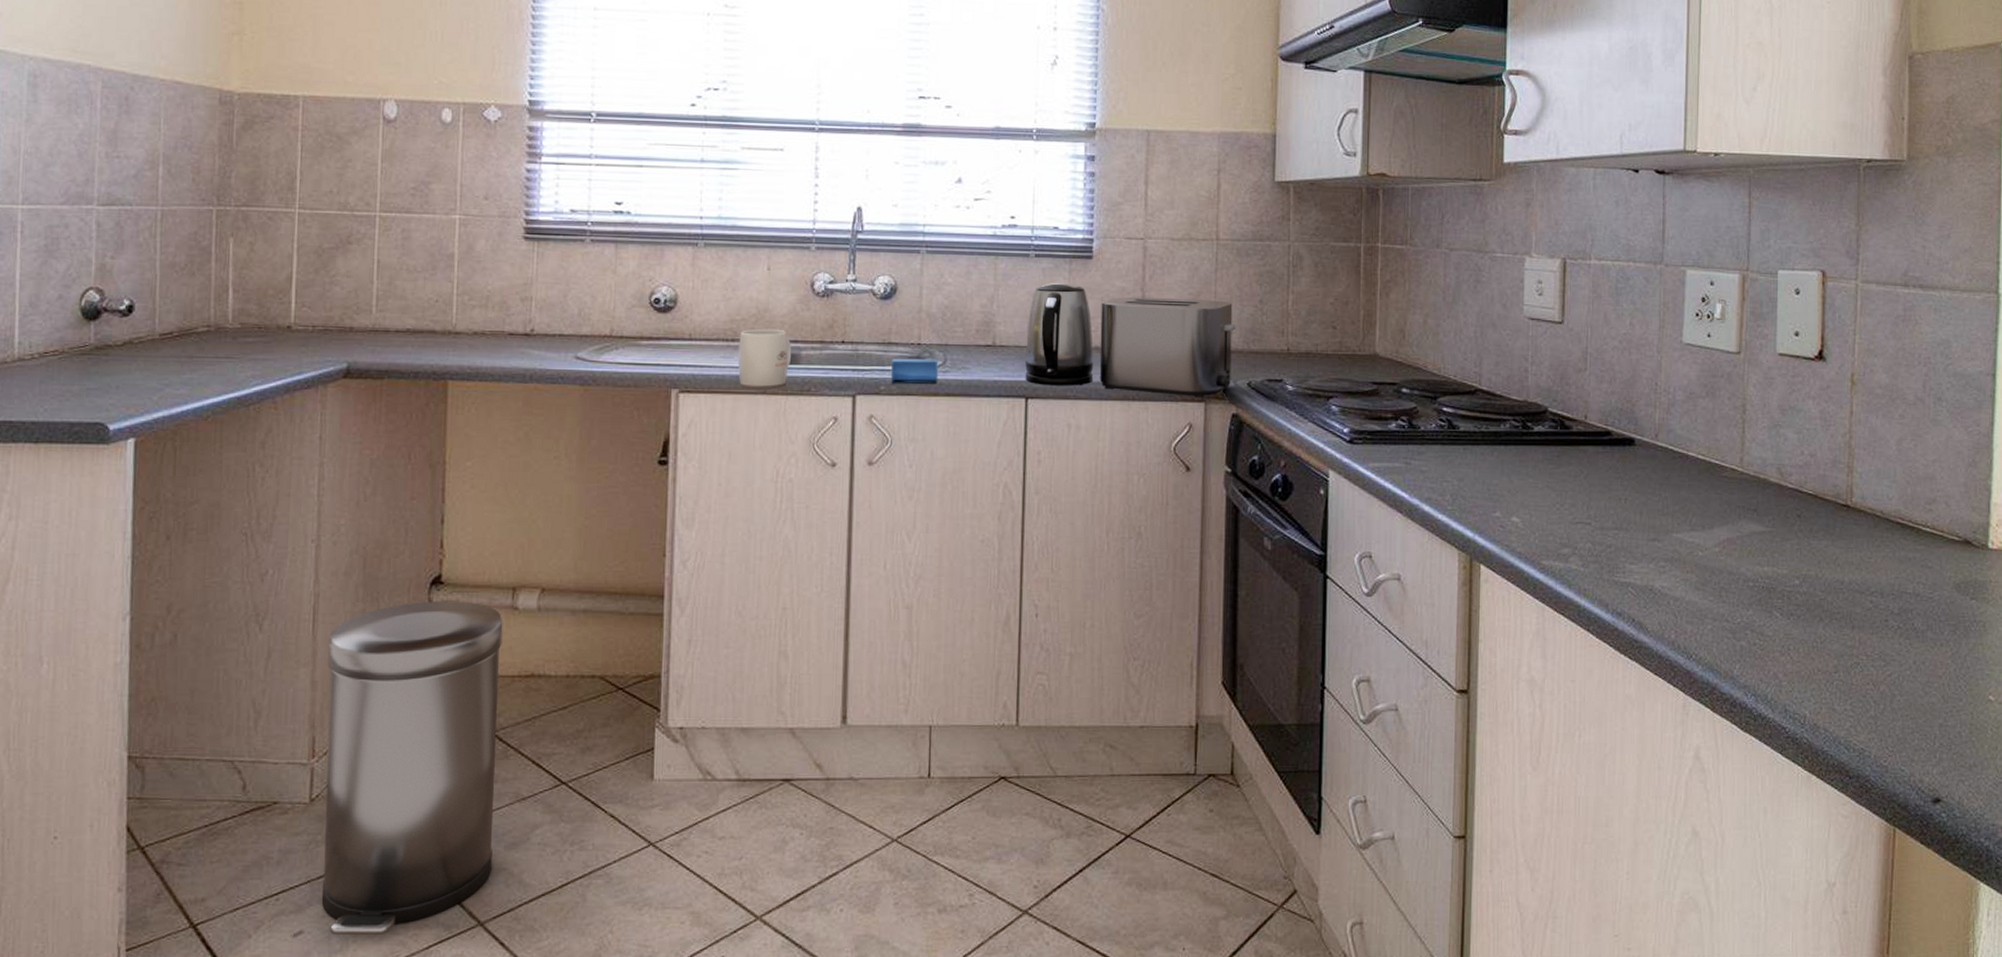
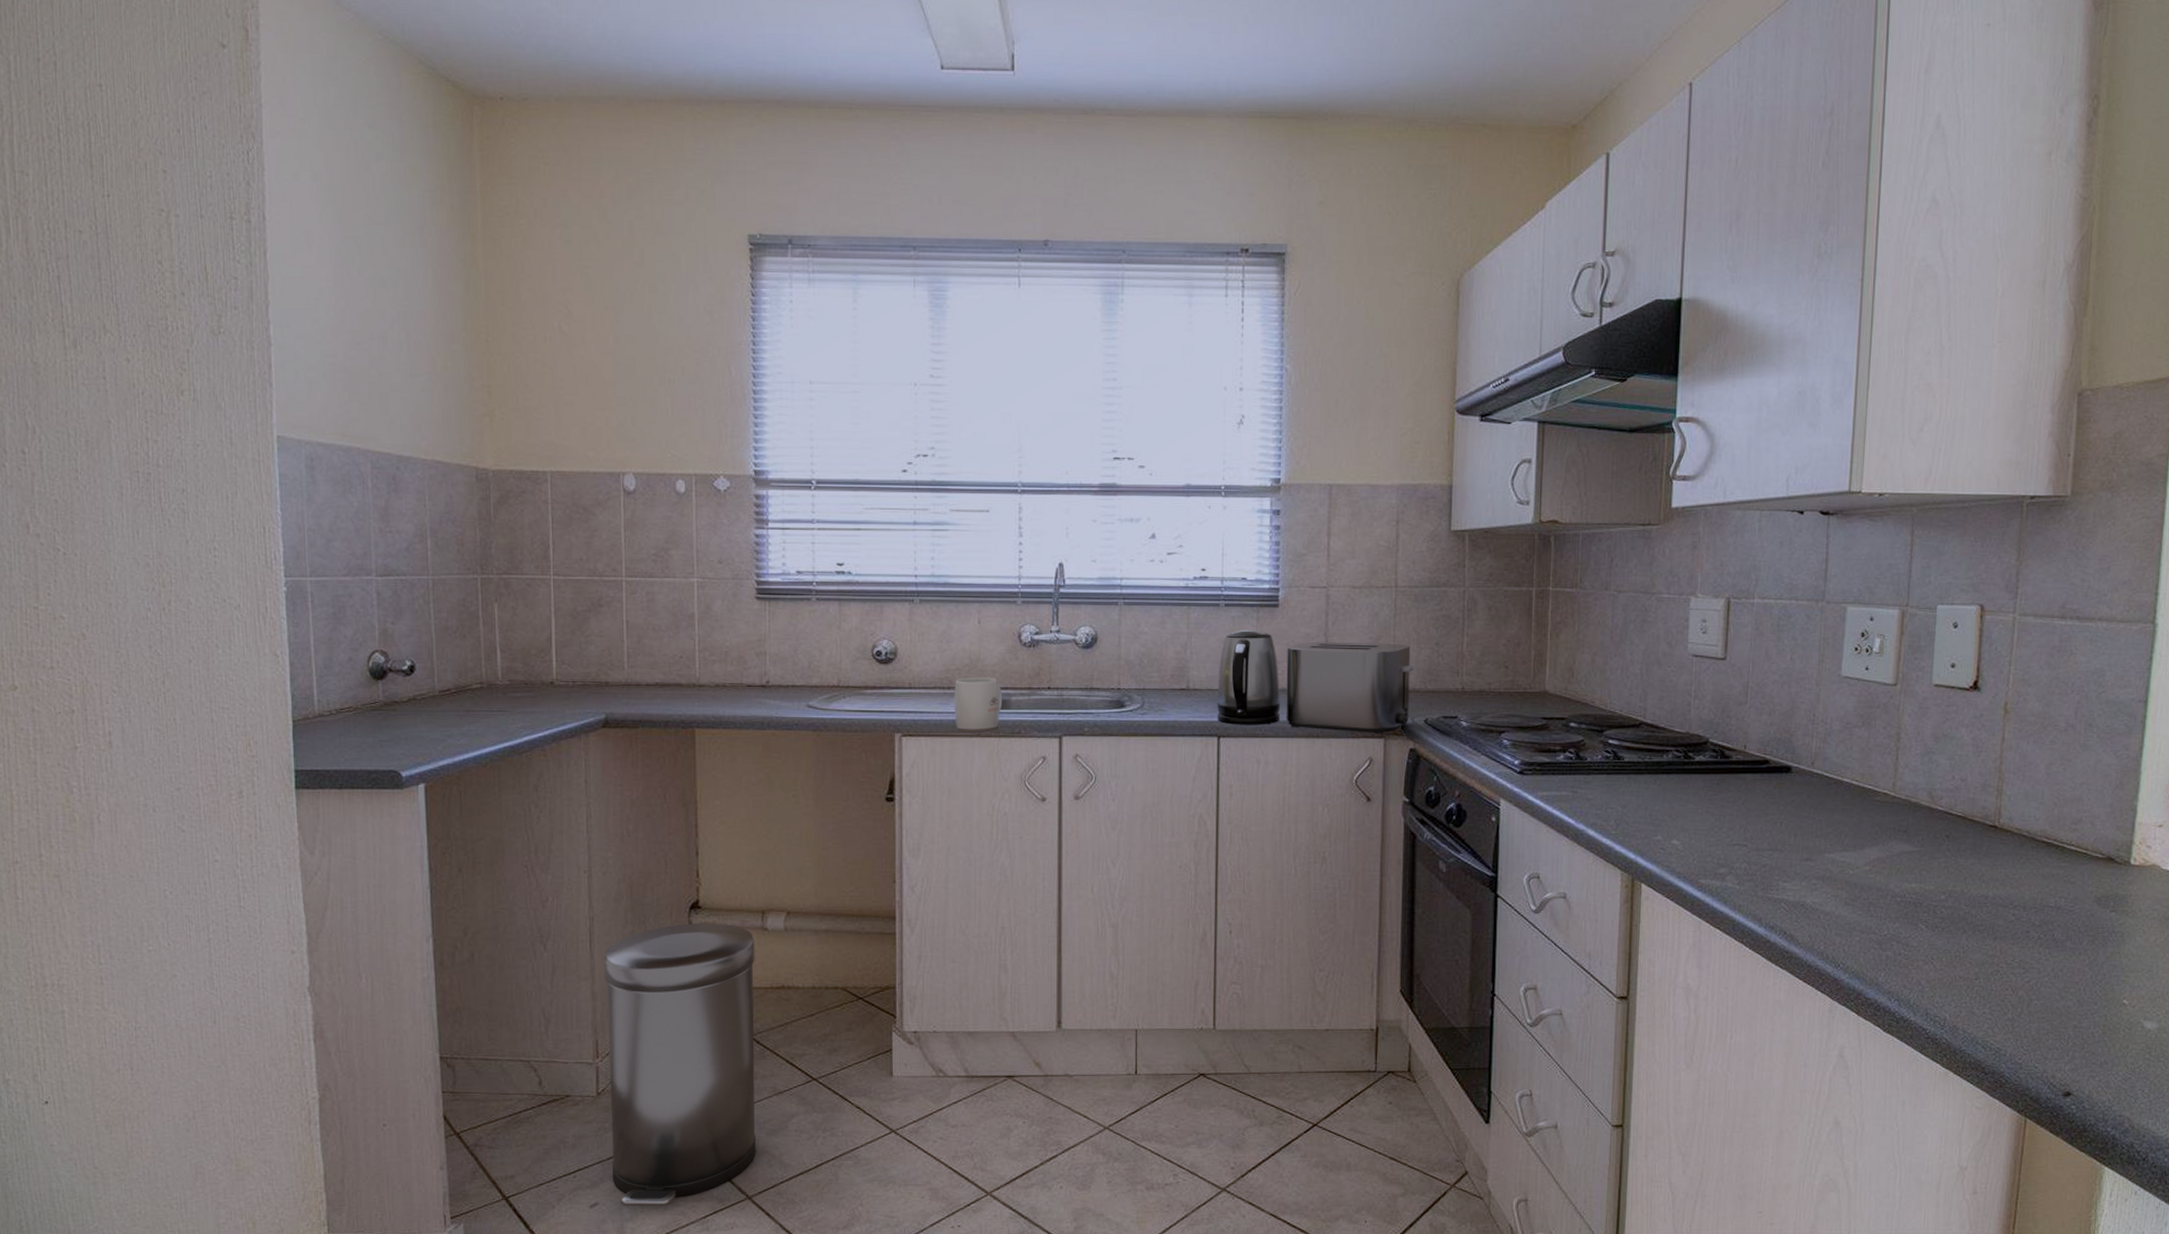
sponge: present [890,358,939,385] -> none [1093,702,1137,726]

